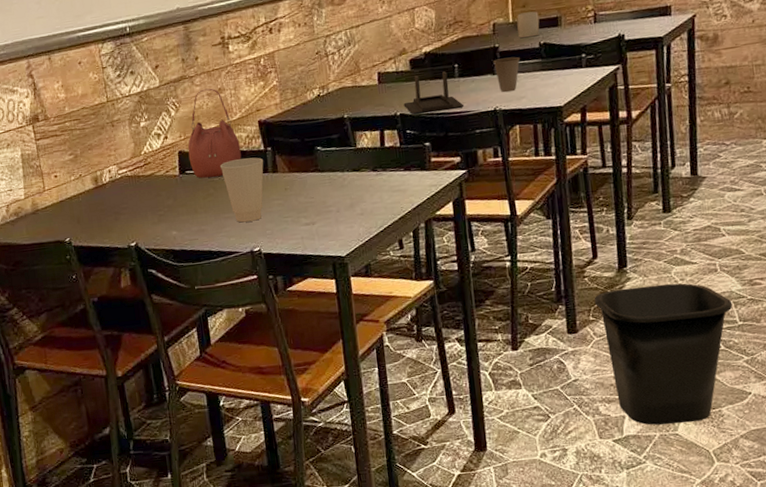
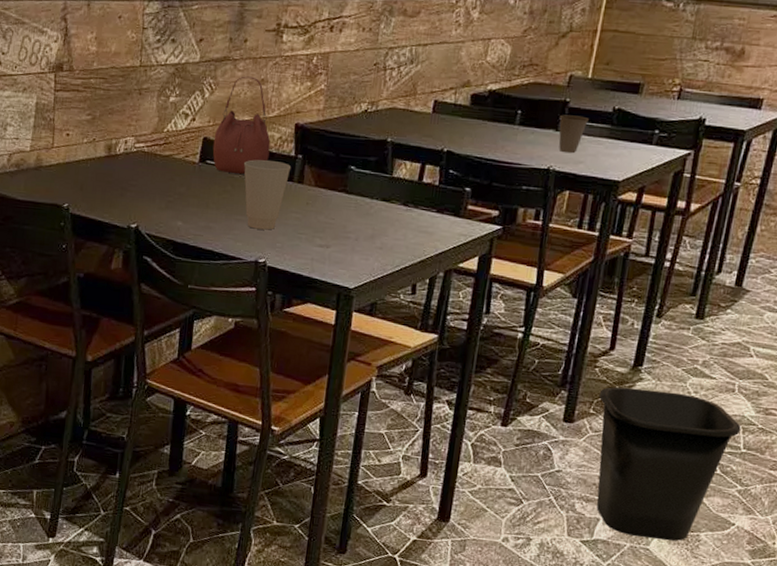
napkin holder: present [403,71,463,114] -> none [453,113,516,158]
mug: present [517,11,540,39] -> none [593,70,621,100]

